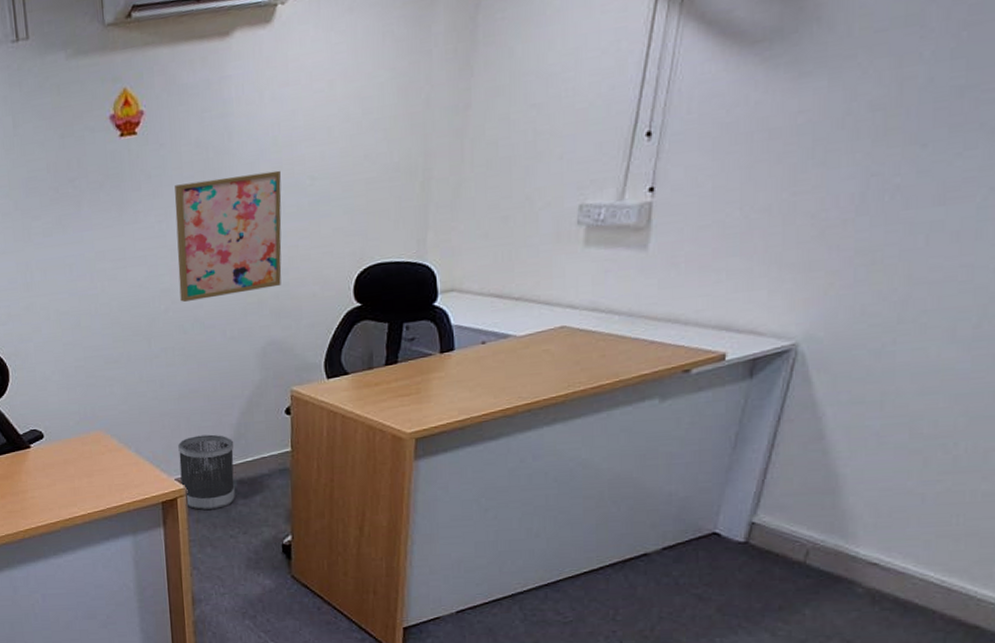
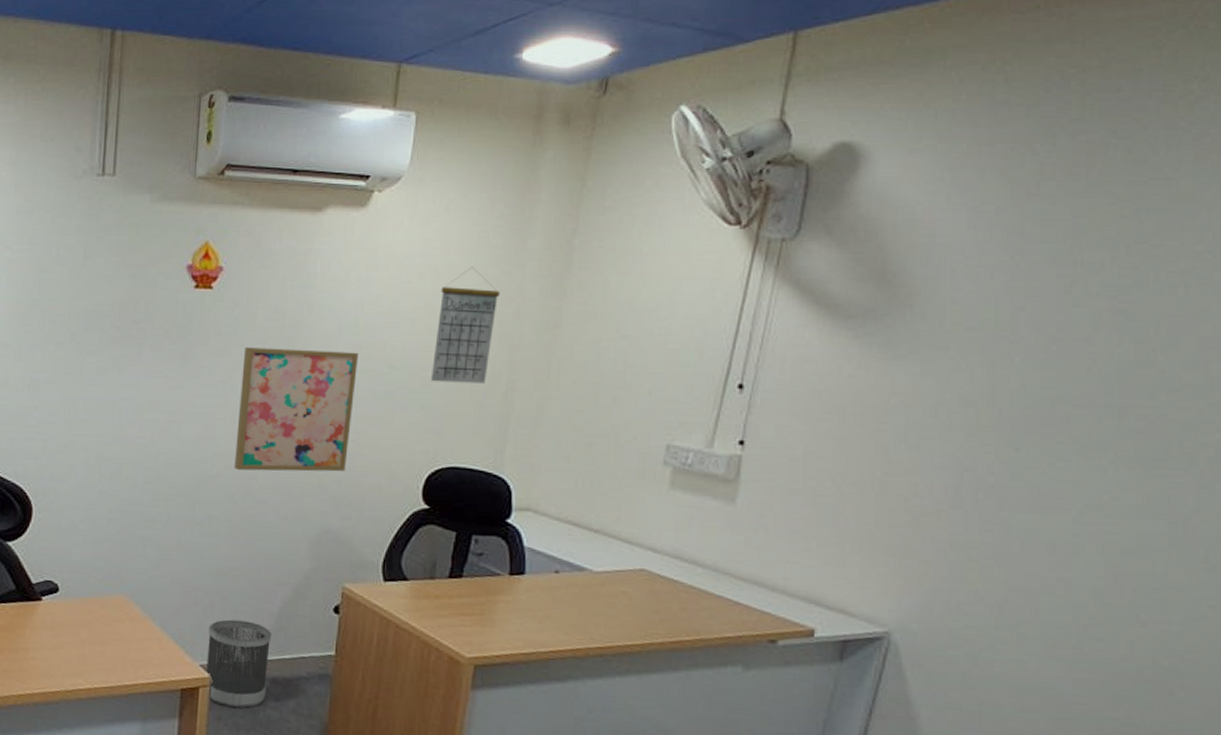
calendar: none [350,64,409,186] -> present [430,267,500,384]

